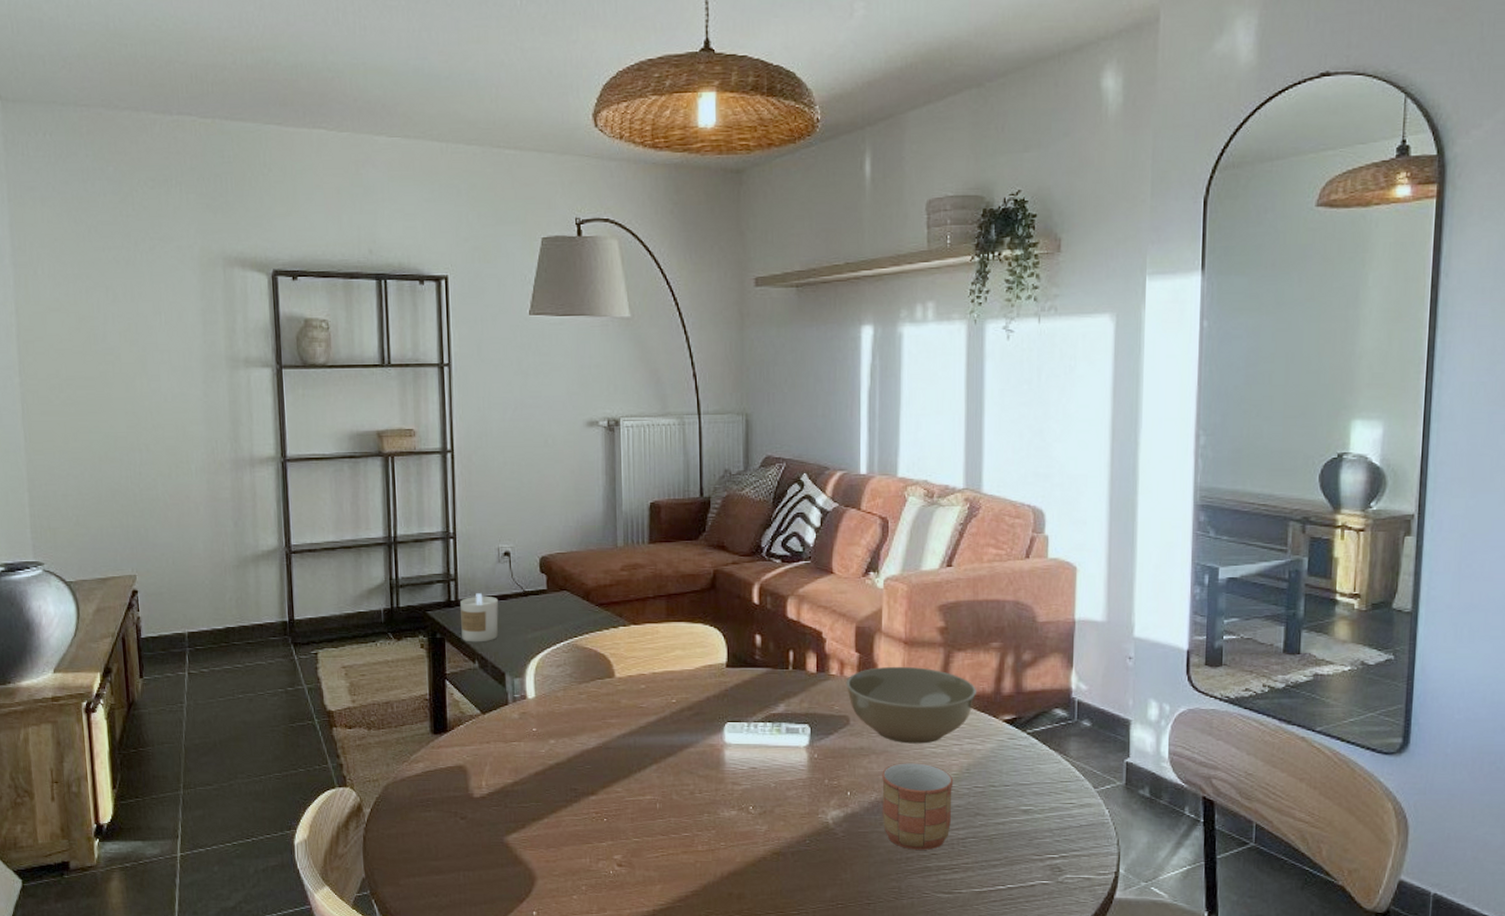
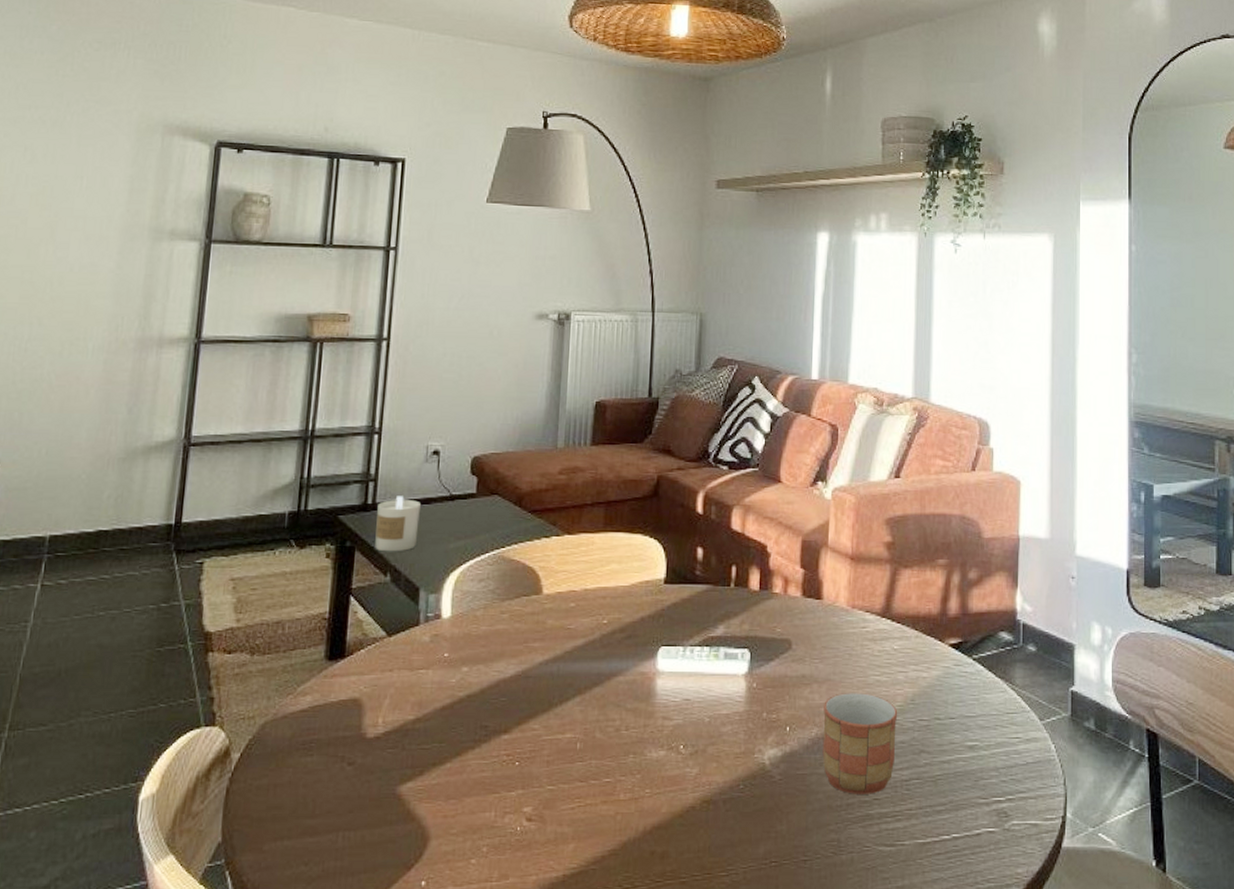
bowl: present [846,666,977,744] -> none [789,584,923,671]

